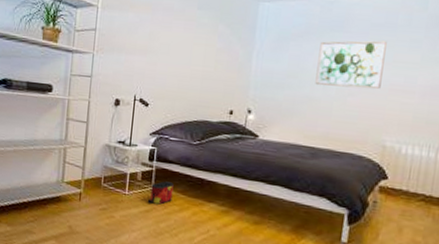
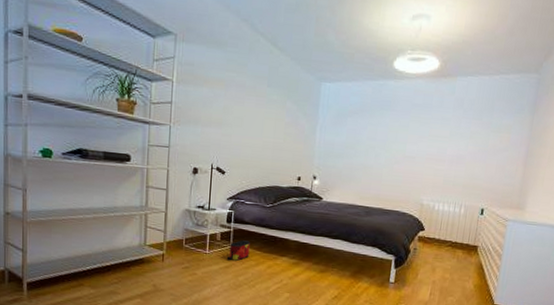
wall art: present [315,40,387,89] -> none [368,118,424,158]

